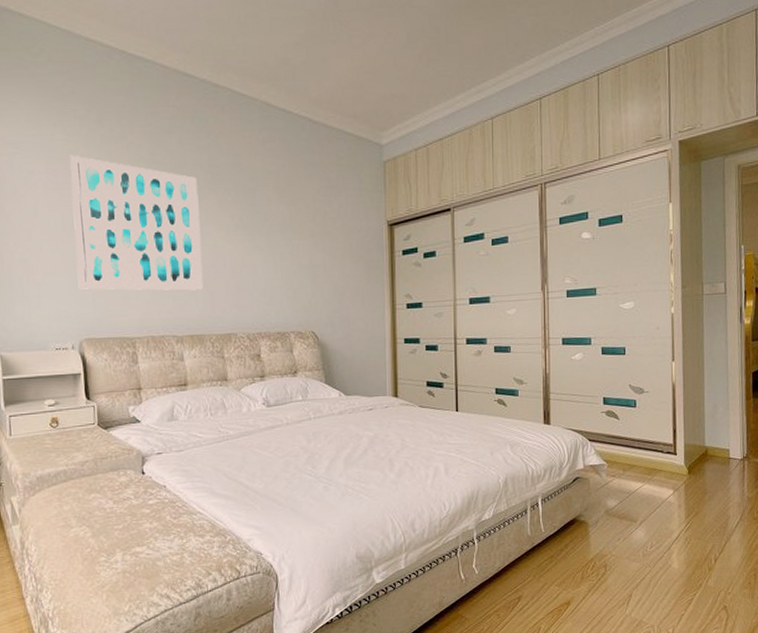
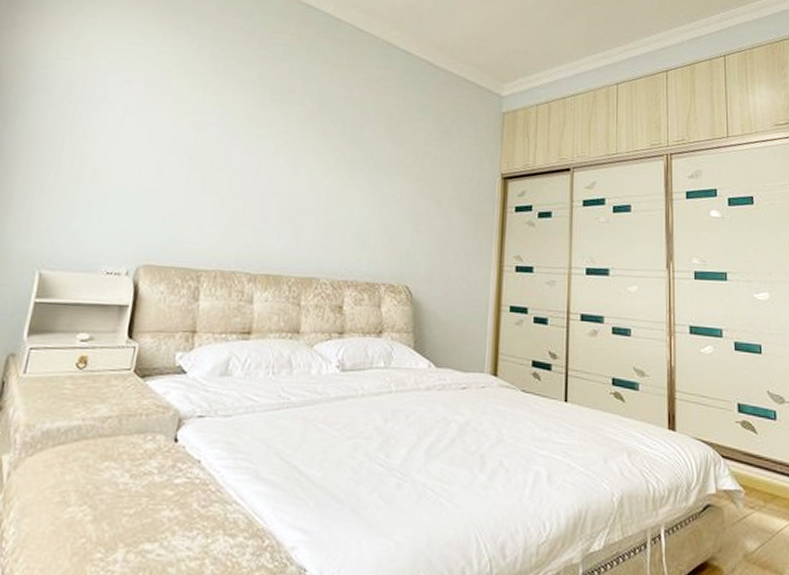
wall art: present [69,155,203,291] -> none [149,67,303,225]

